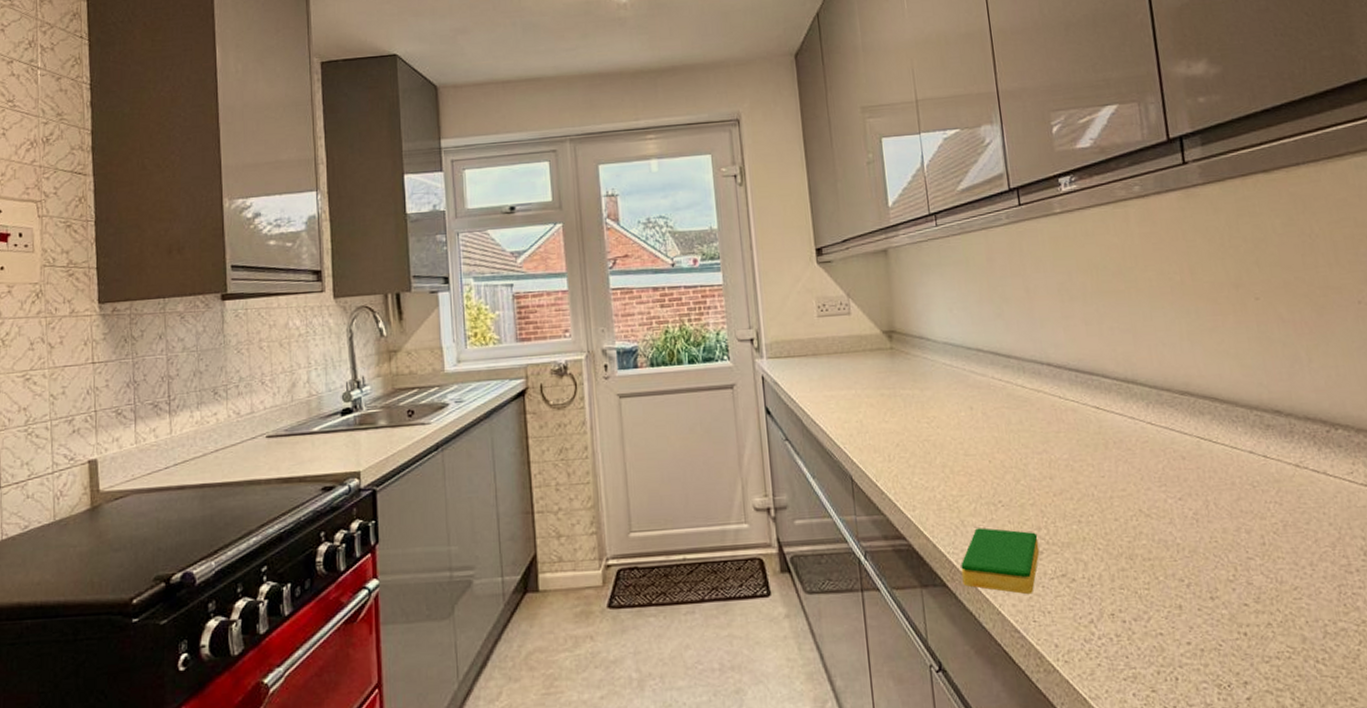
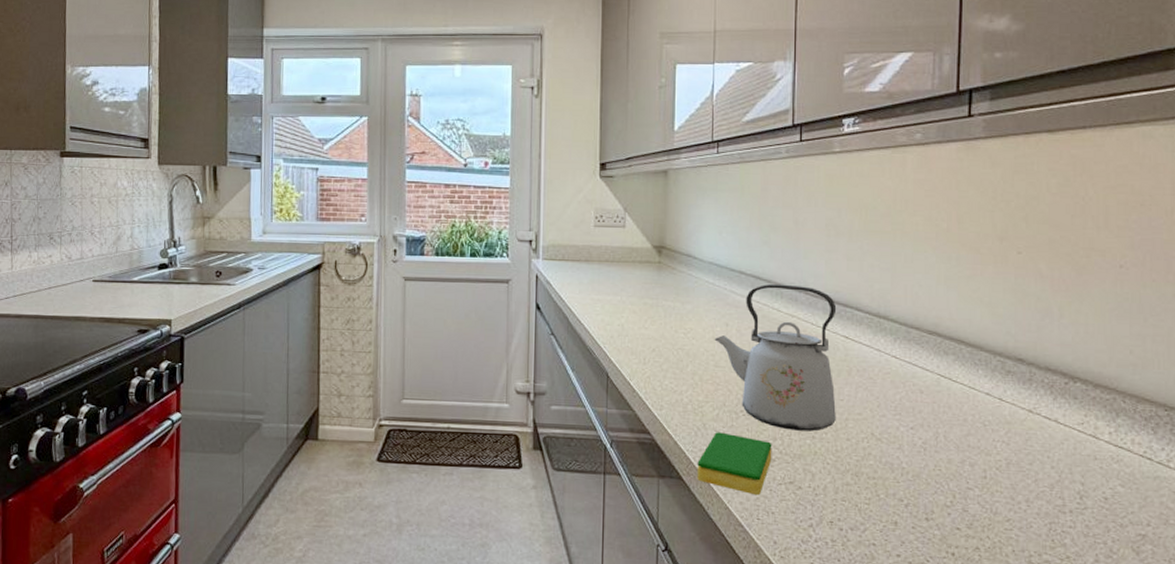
kettle: none [960,357,1100,517] -> present [714,283,837,432]

